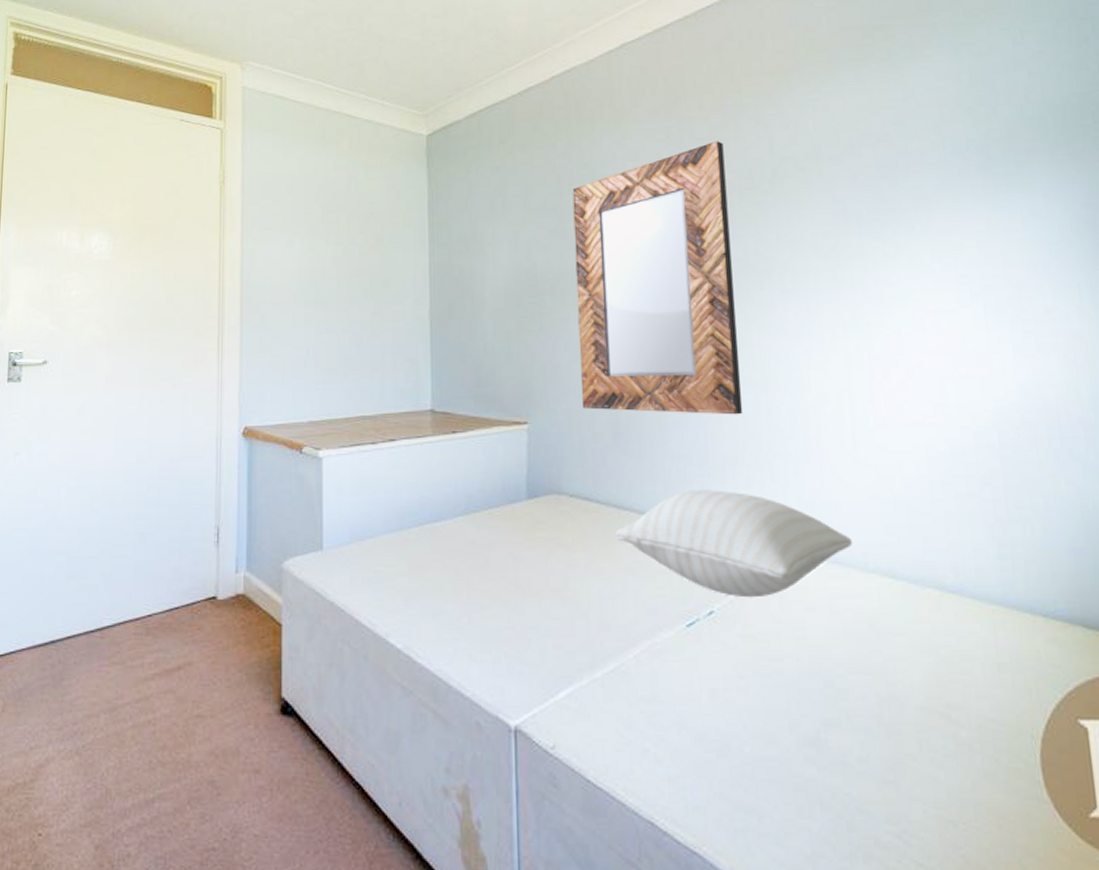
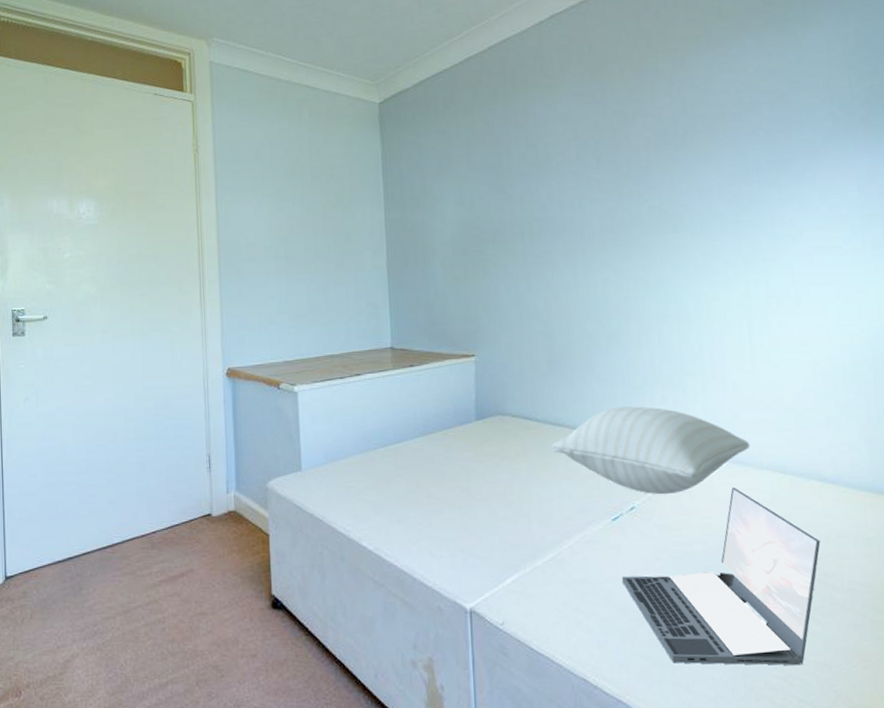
home mirror: present [572,141,743,415] -> none [509,102,659,343]
laptop: none [698,593,941,820] -> present [622,487,821,666]

